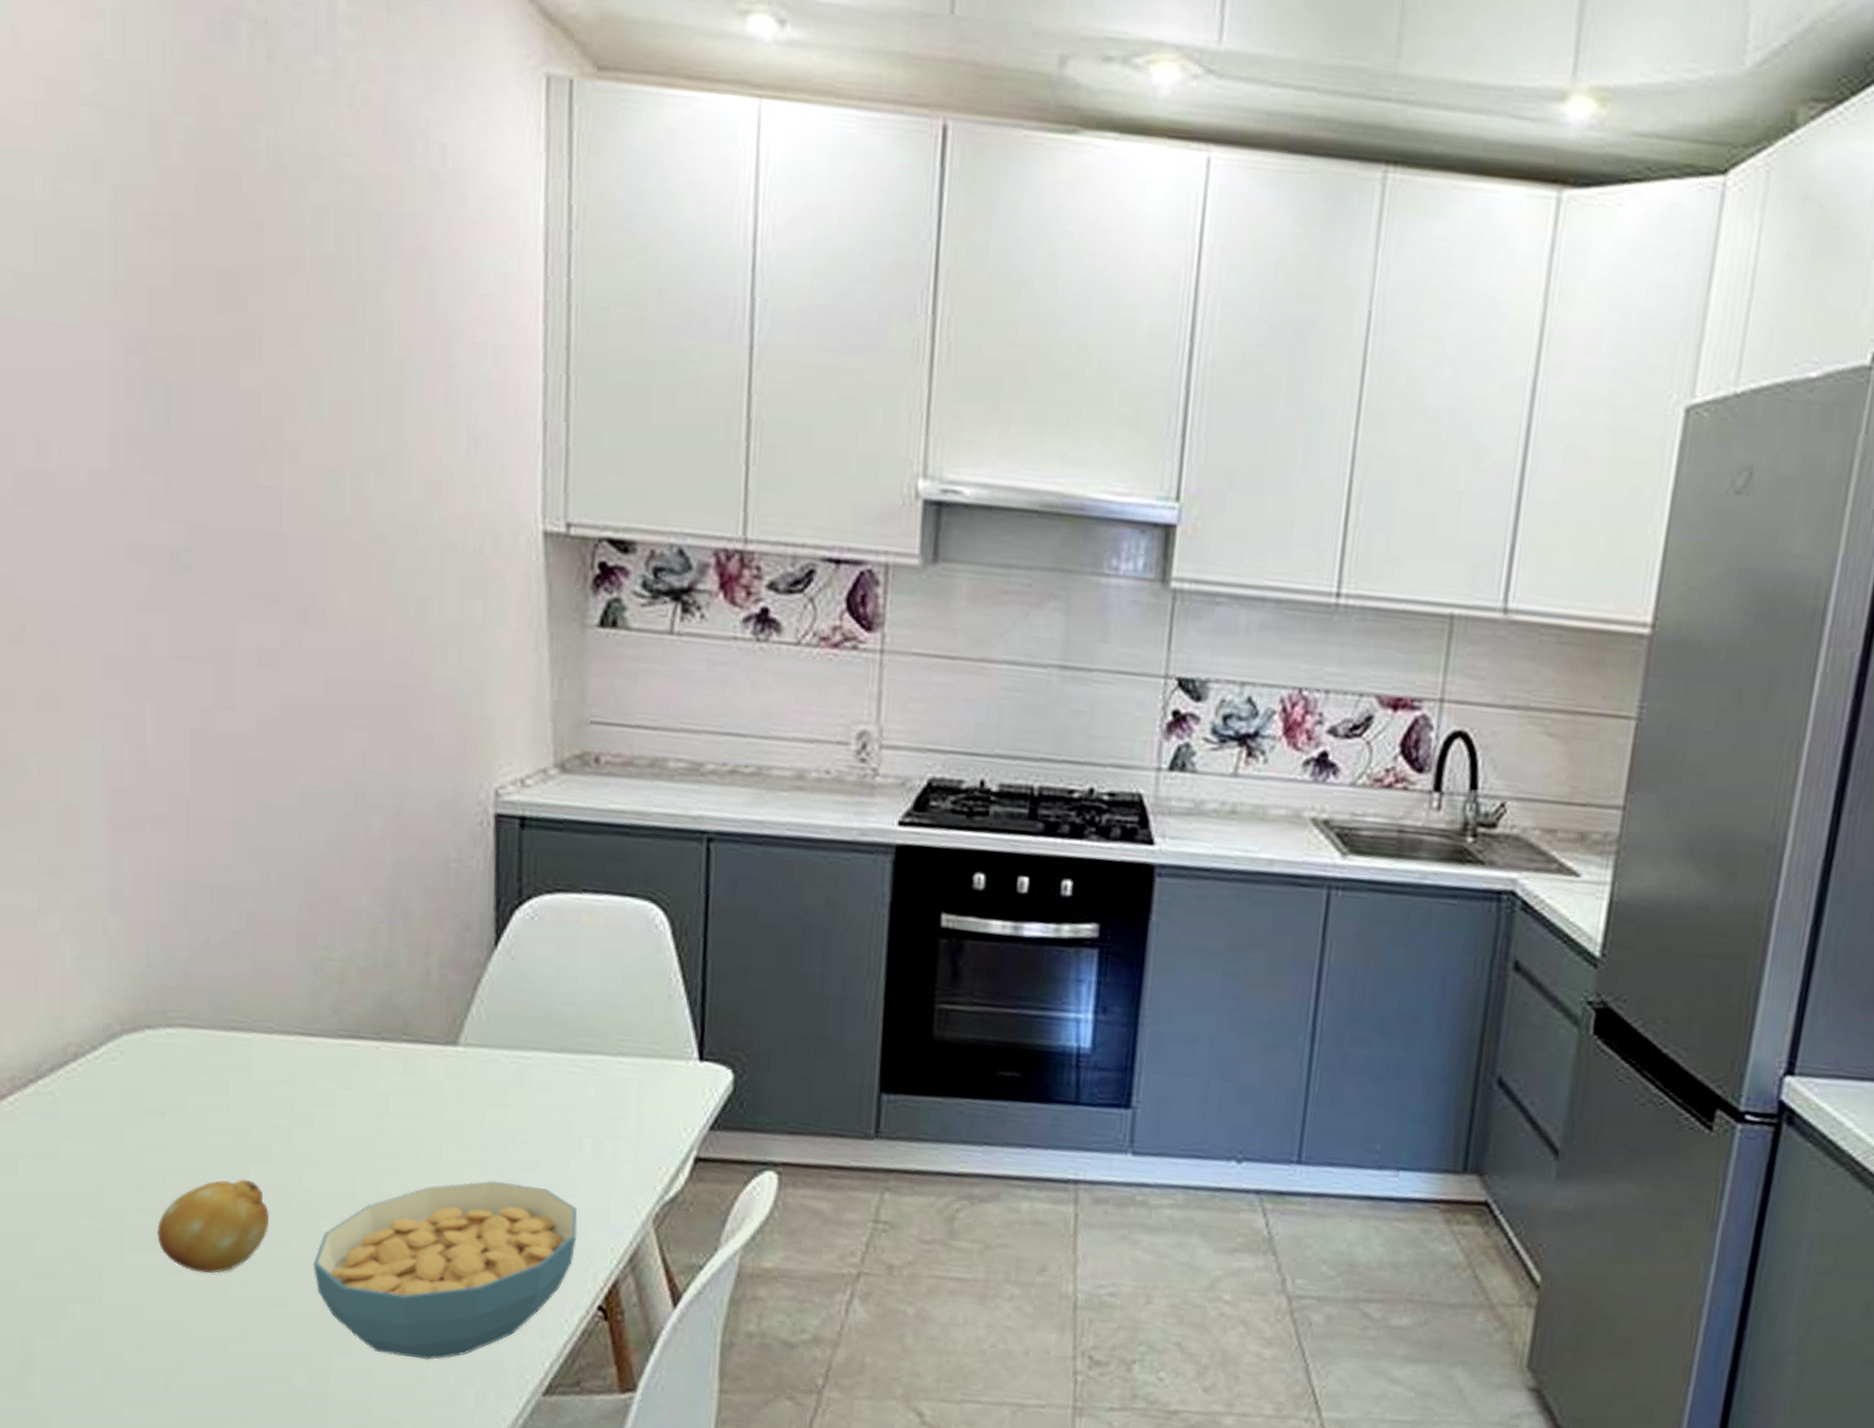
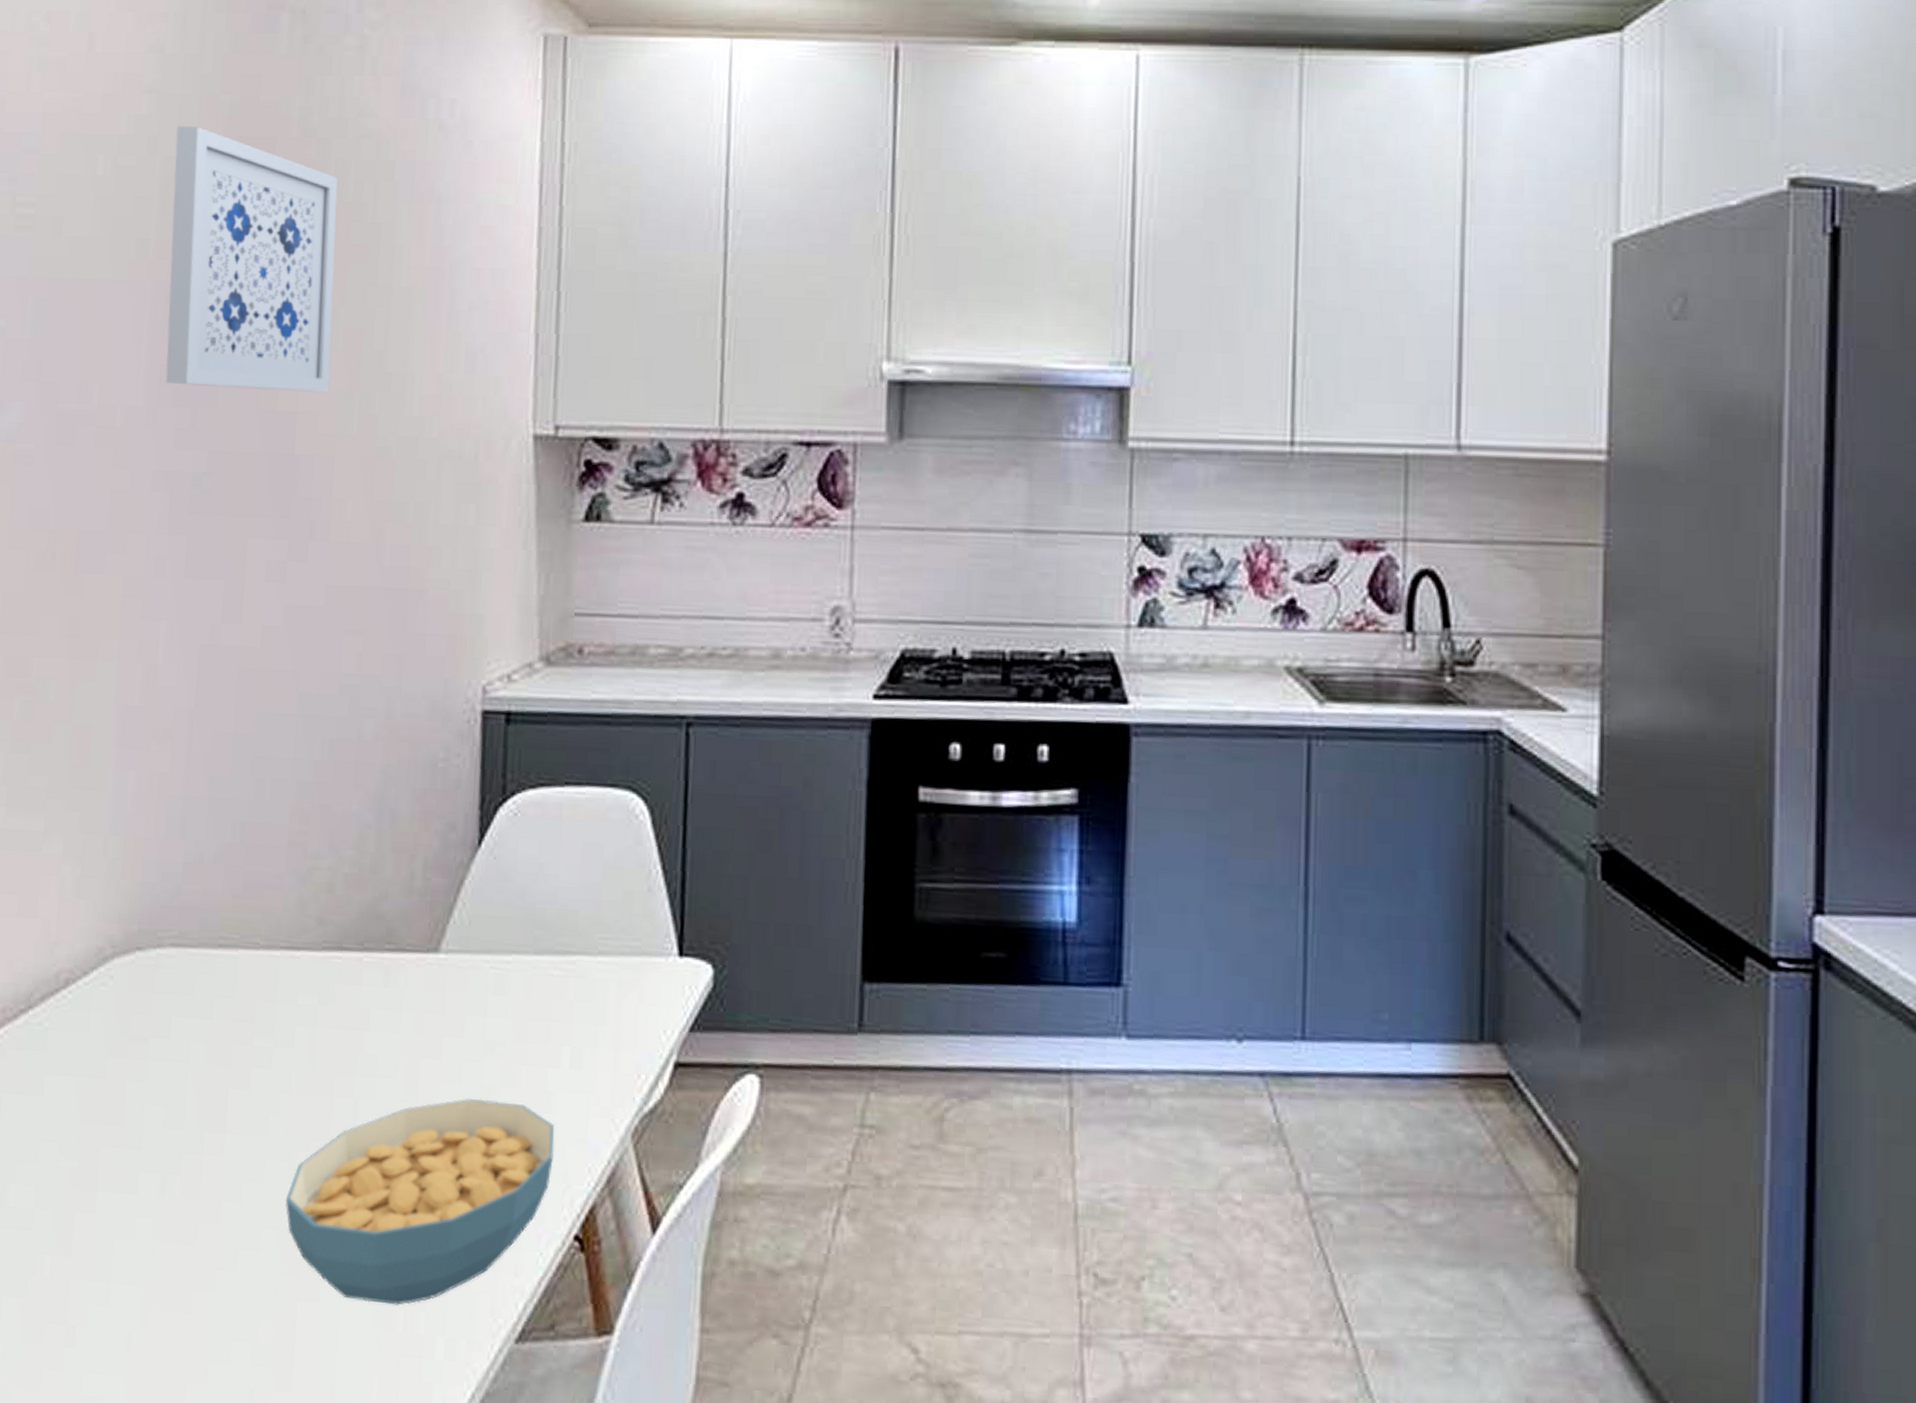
wall art: none [125,148,318,469] -> present [165,125,339,393]
fruit: present [157,1179,270,1274] -> none [132,1108,245,1215]

